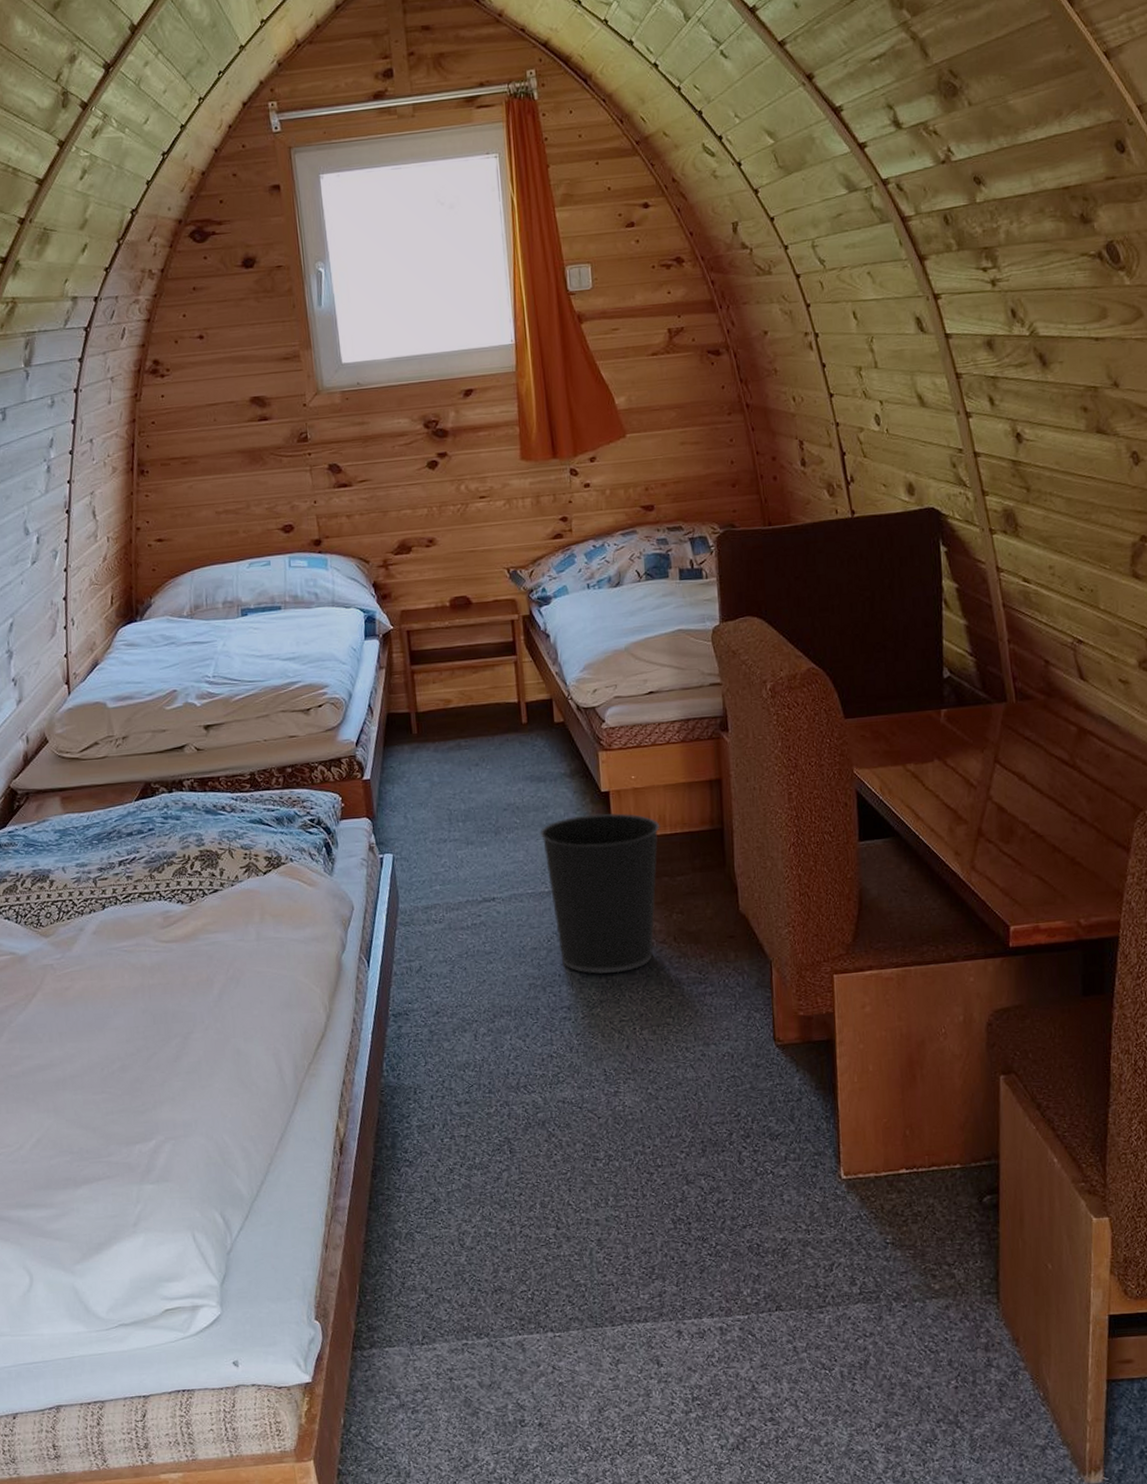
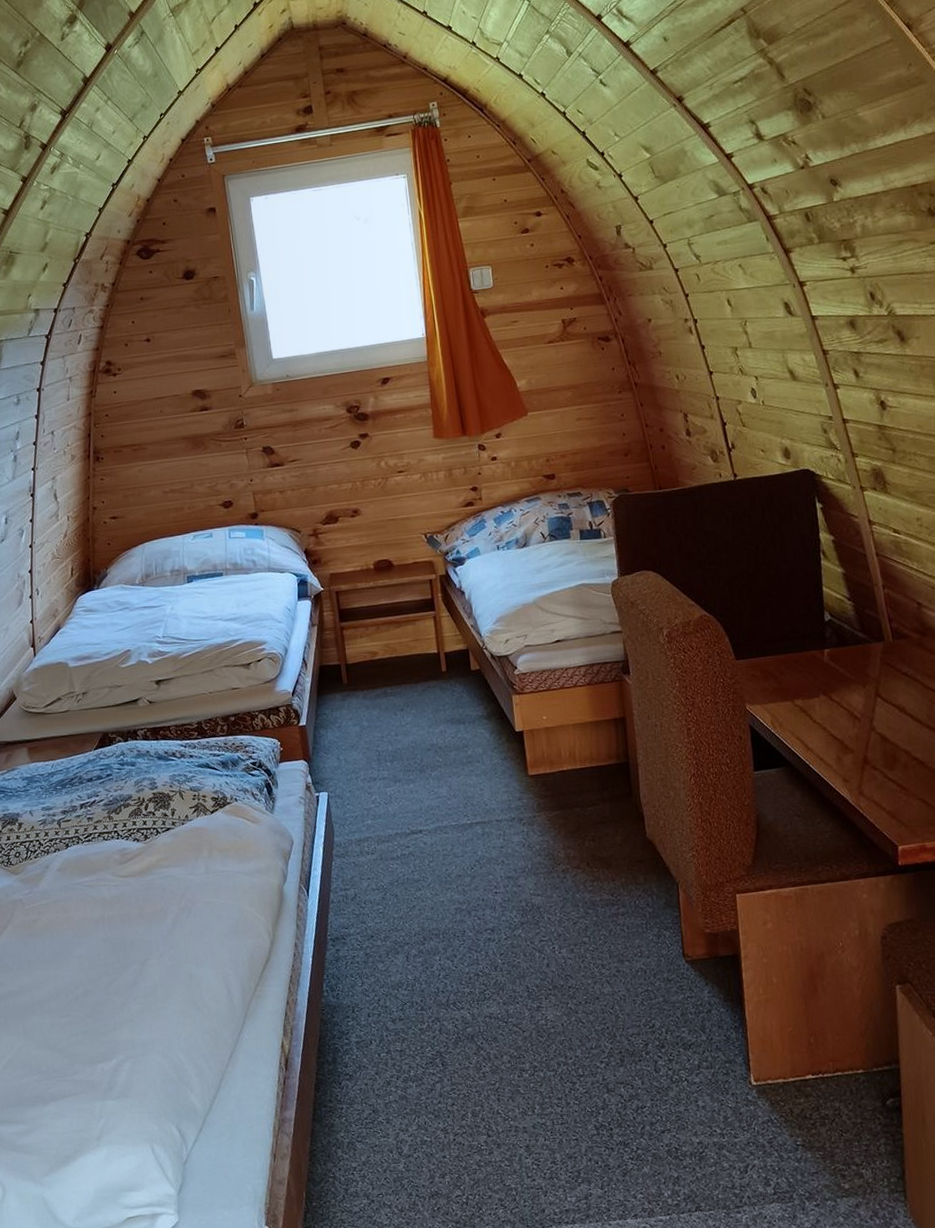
wastebasket: present [540,813,660,975] -> none [461,750,571,899]

